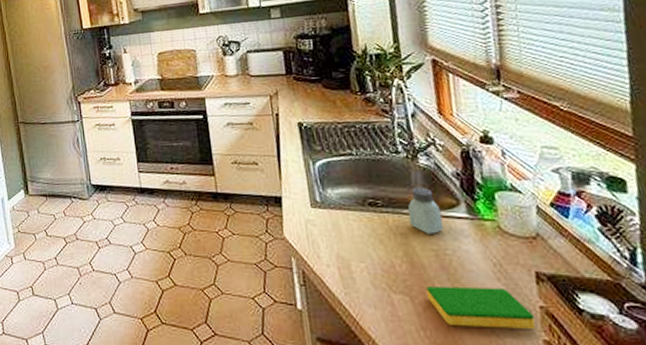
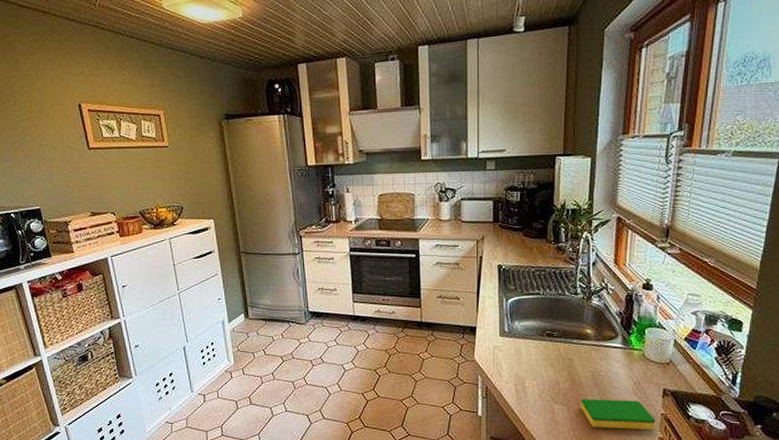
saltshaker: present [407,186,444,234] -> none [576,322,602,359]

